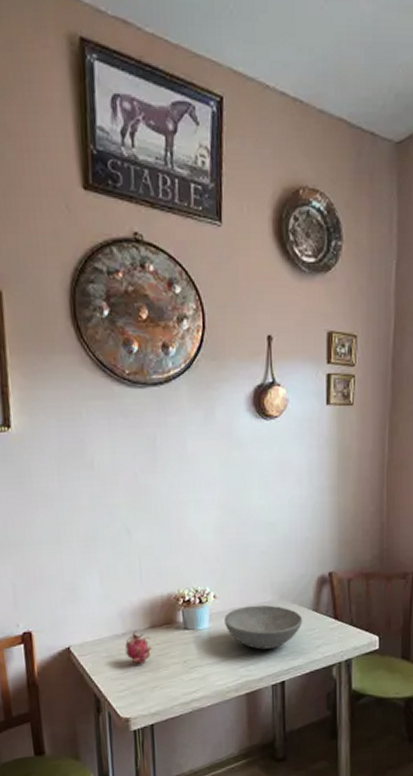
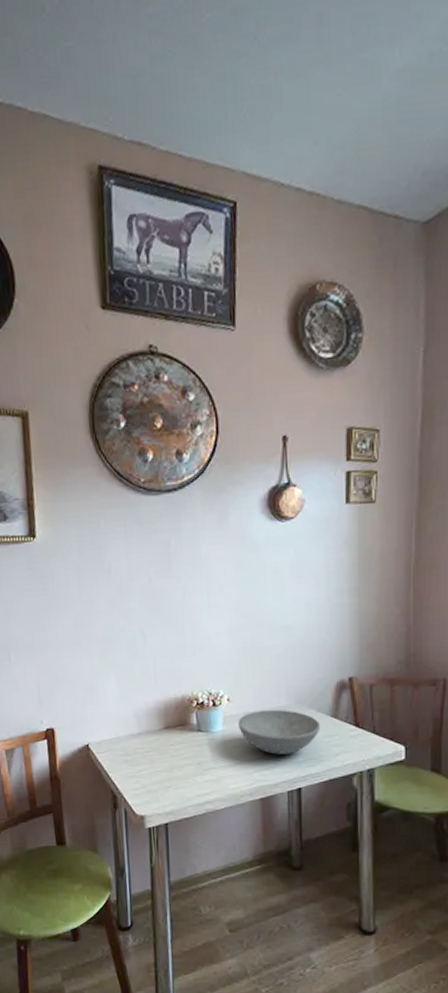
fruit: present [125,630,152,665] -> none [140,730,167,765]

